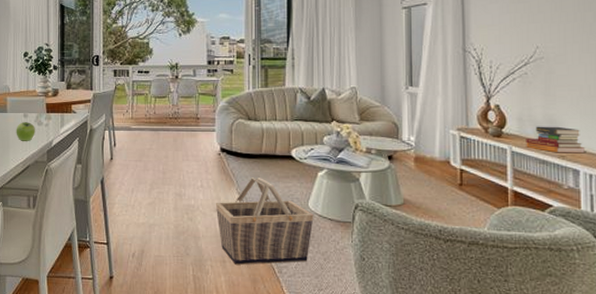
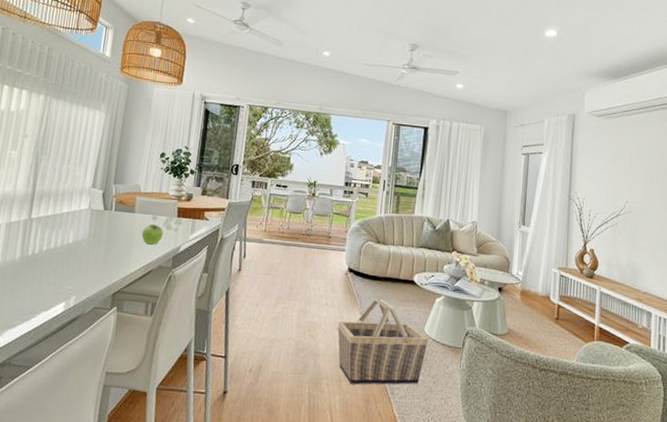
books: present [526,126,585,154] -> none [612,271,657,298]

